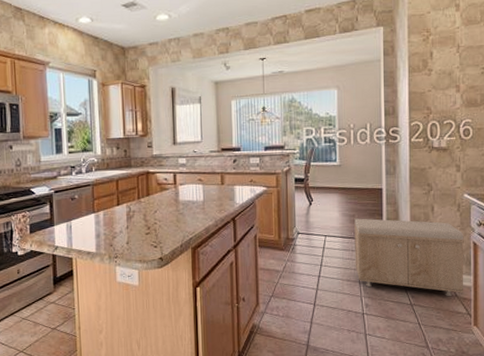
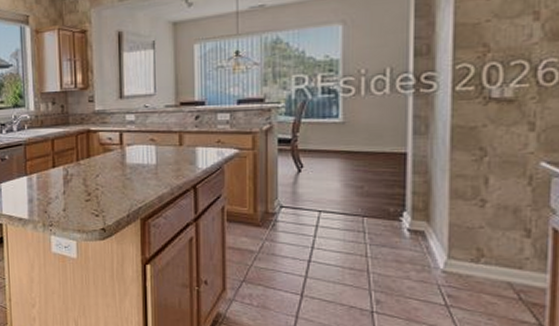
storage bench: present [354,218,464,296] -> none [362,190,538,299]

